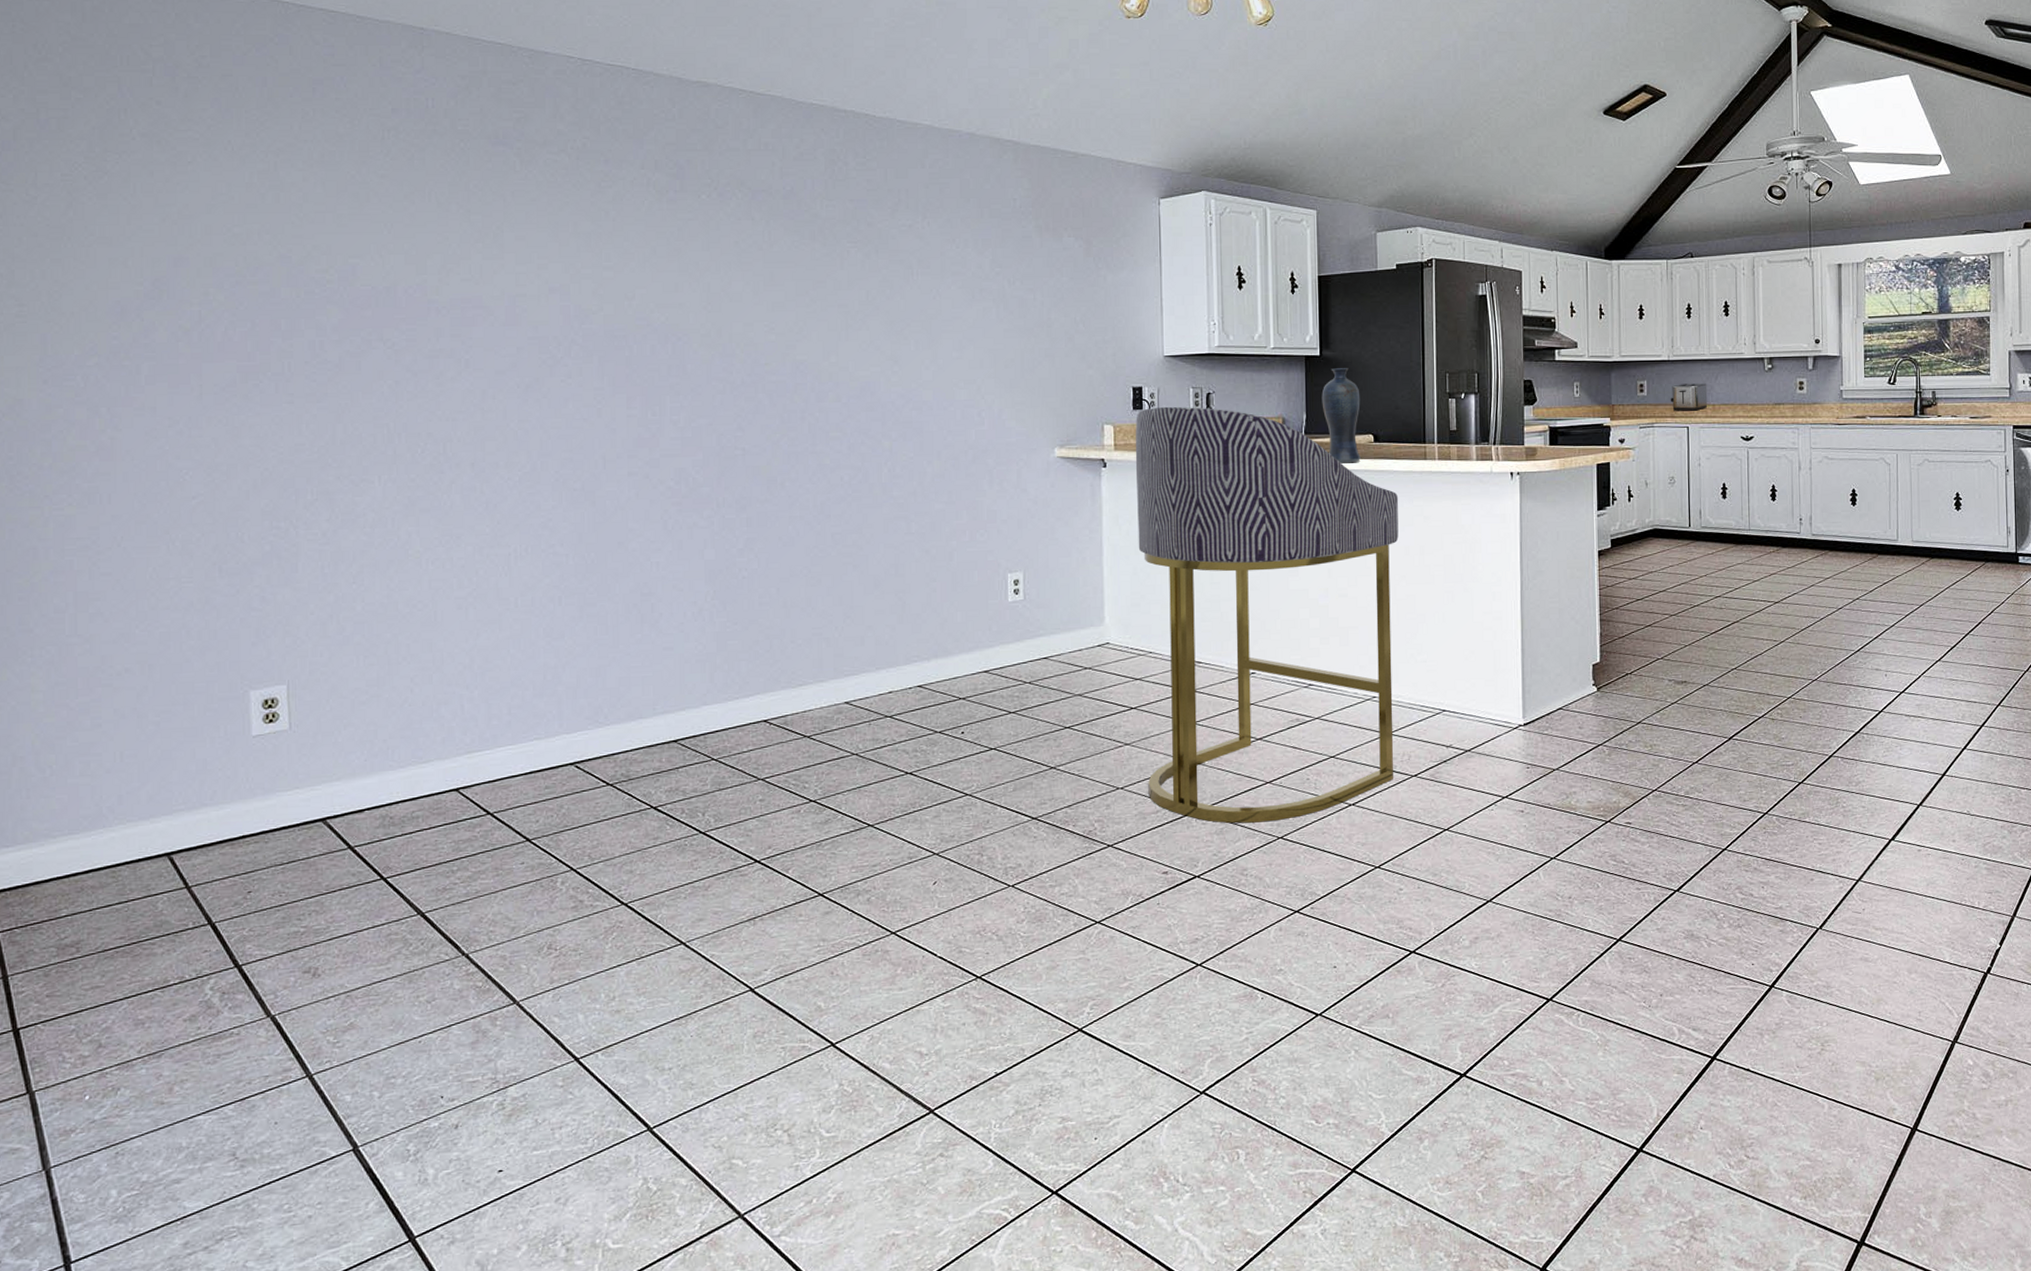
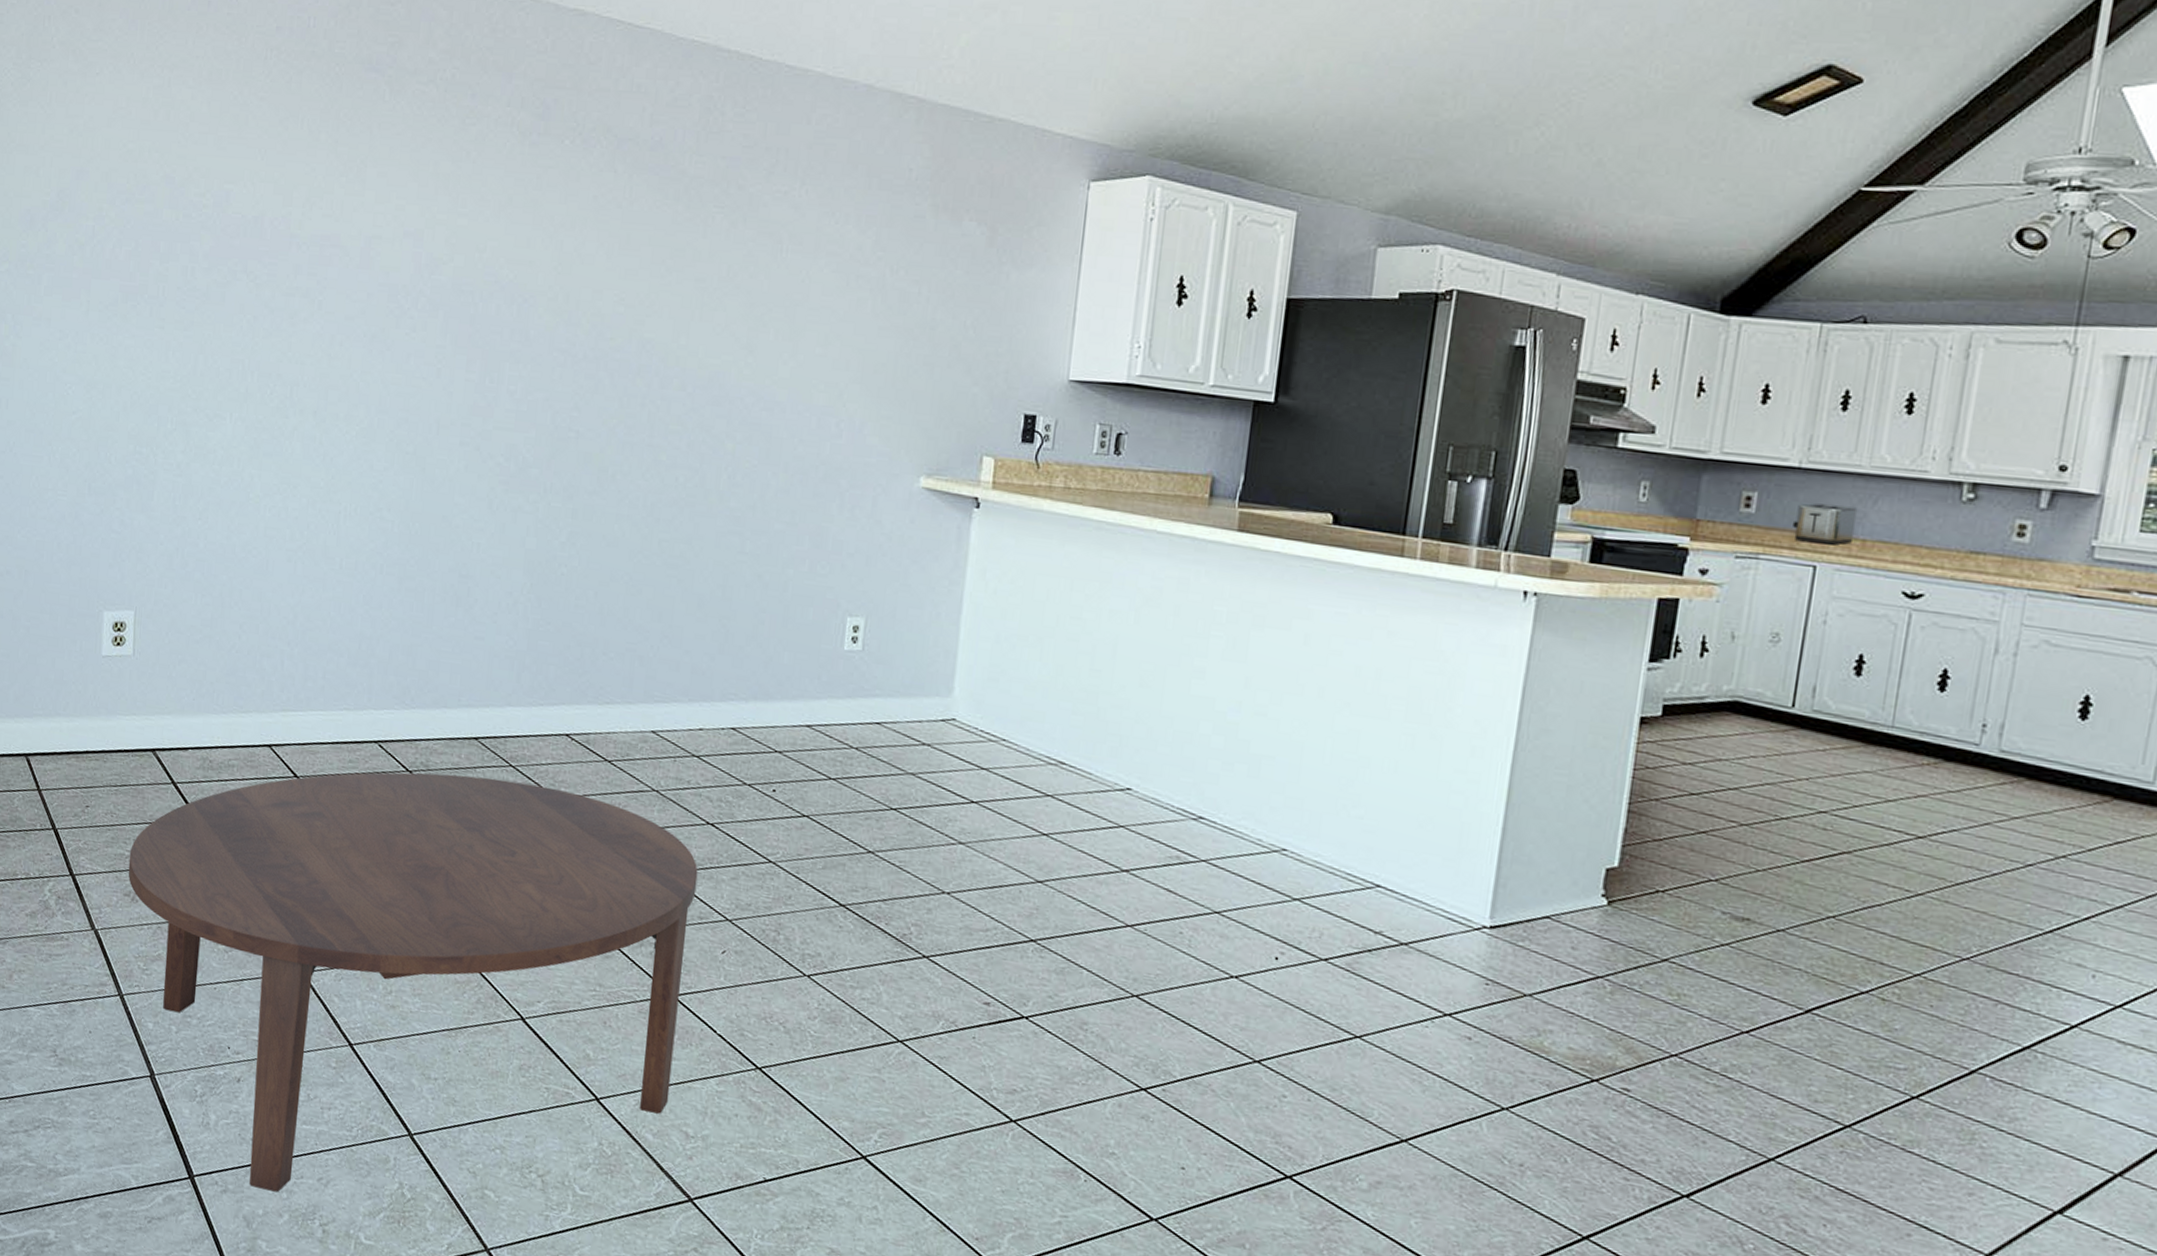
coffee table: none [305,771,903,1229] -> present [128,772,698,1192]
bar stool: present [1135,406,1399,824] -> none [979,442,1357,976]
vase: present [1321,368,1361,464] -> none [1267,421,1323,548]

